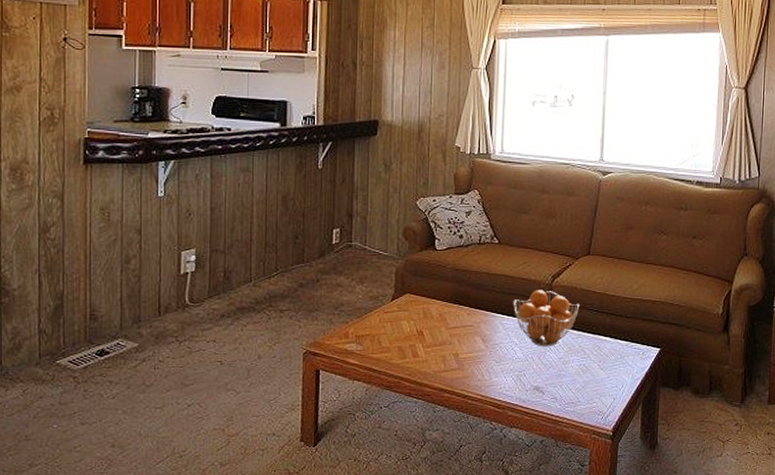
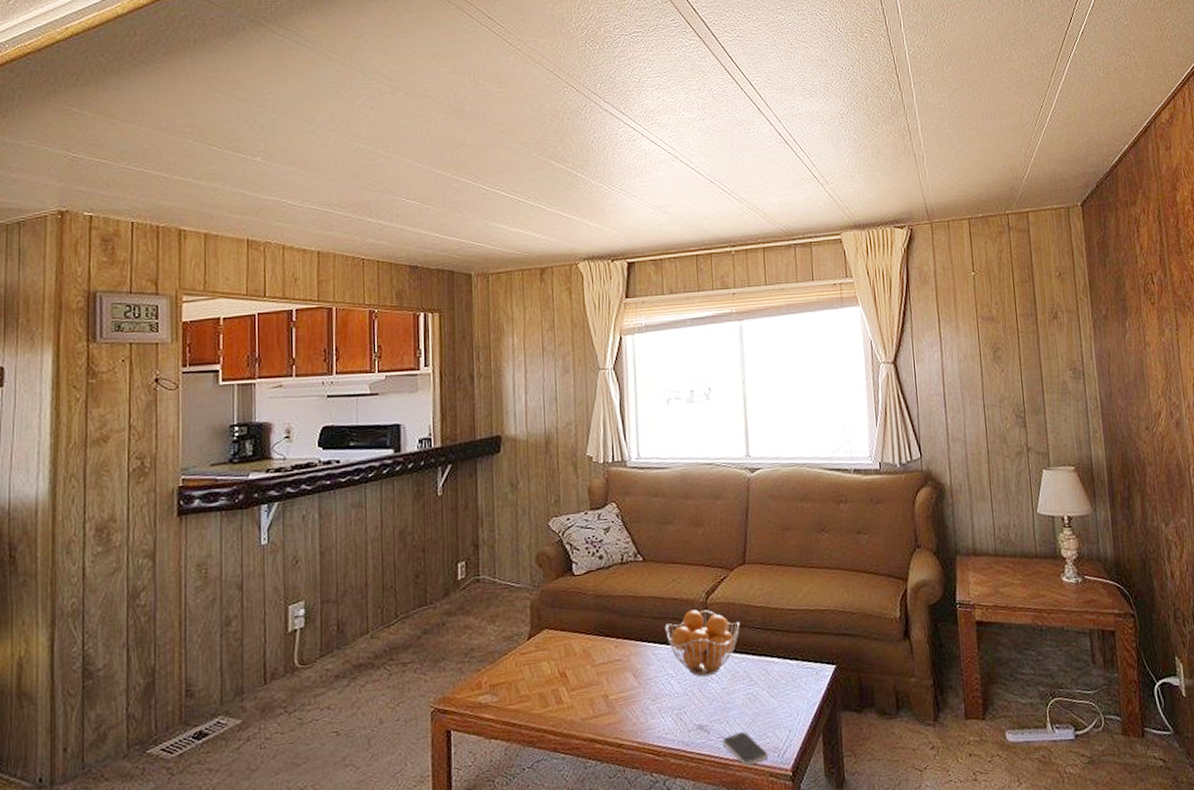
smartphone: none [555,395,593,424] -> present [722,731,769,766]

